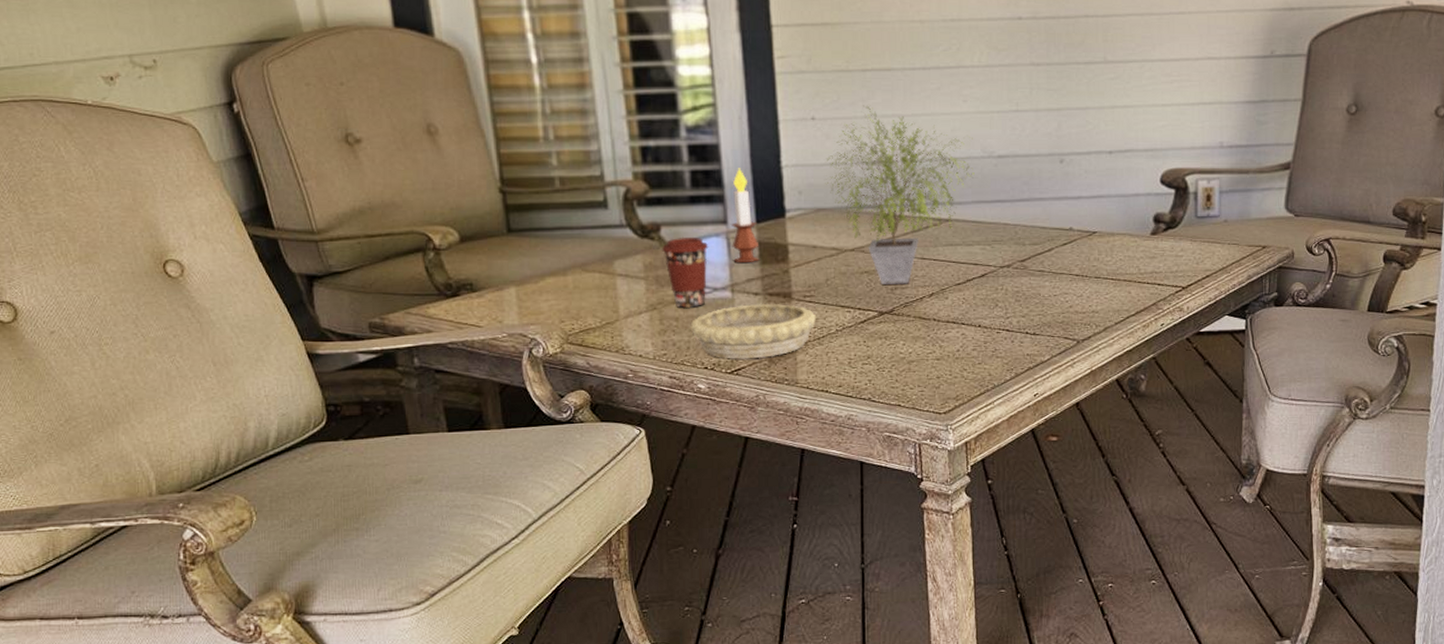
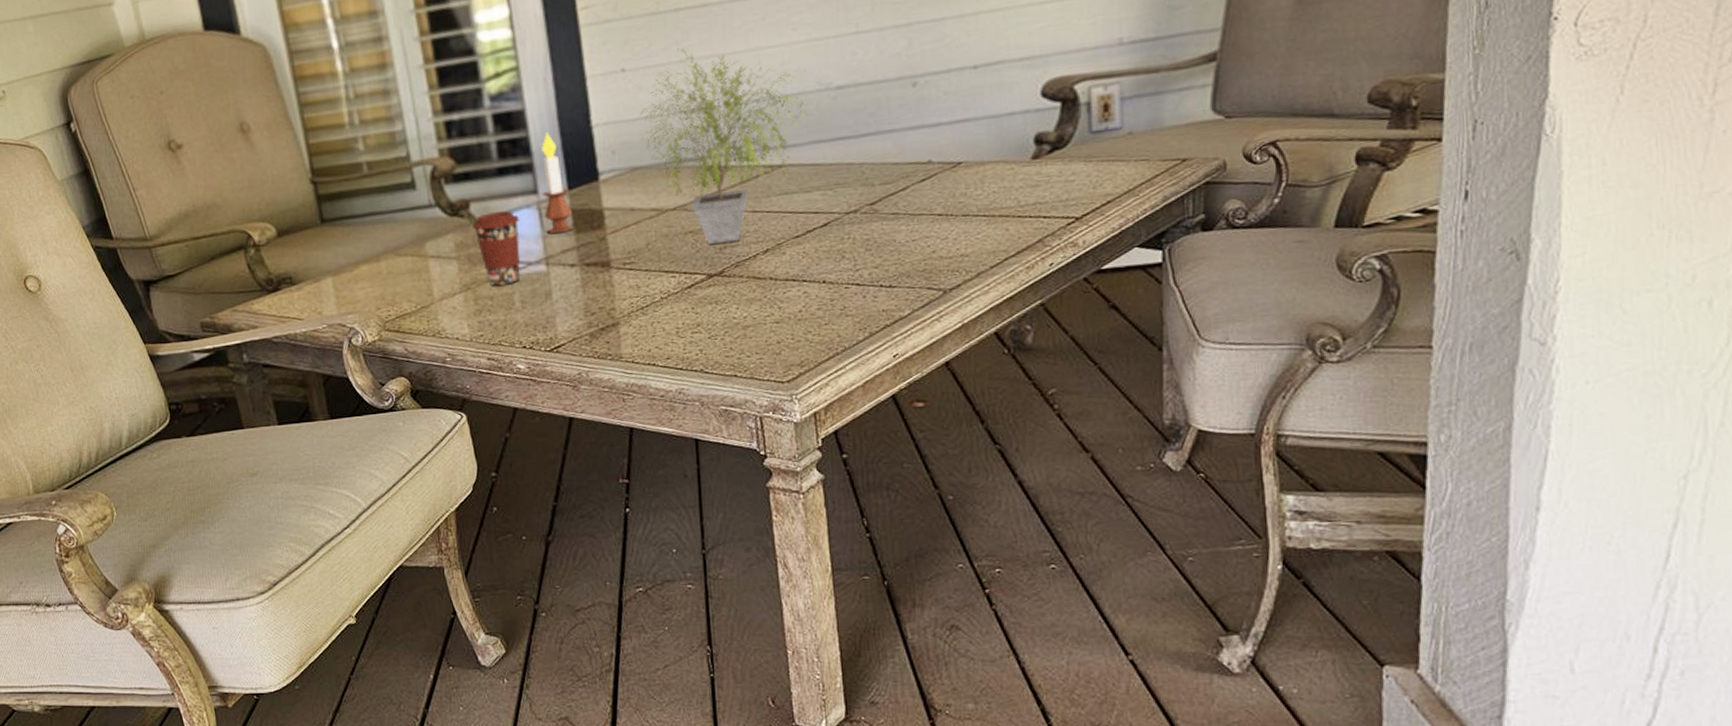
decorative bowl: present [690,303,817,359] -> none [505,274,639,336]

